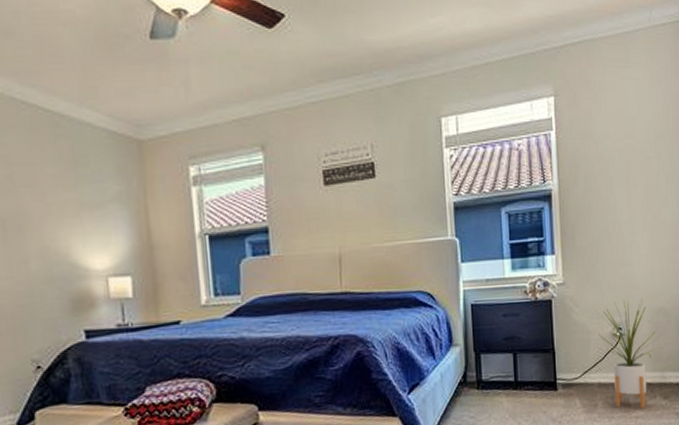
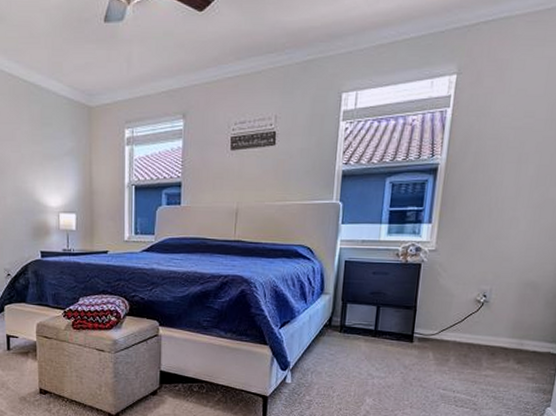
house plant: present [596,299,664,409] -> none [459,270,527,369]

